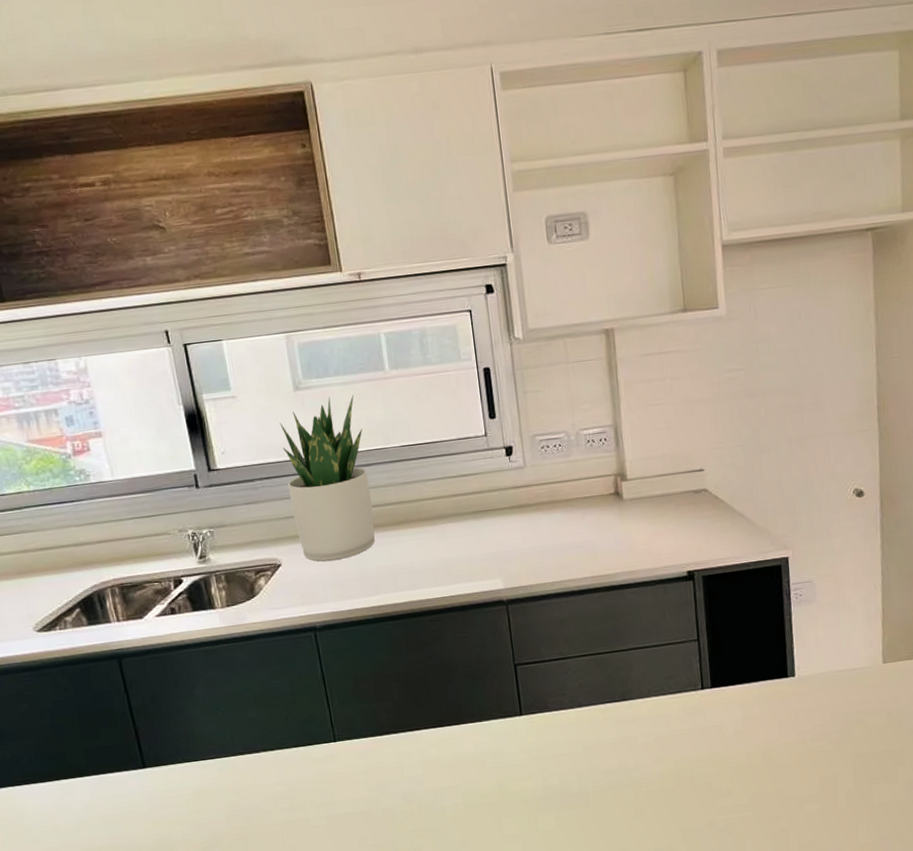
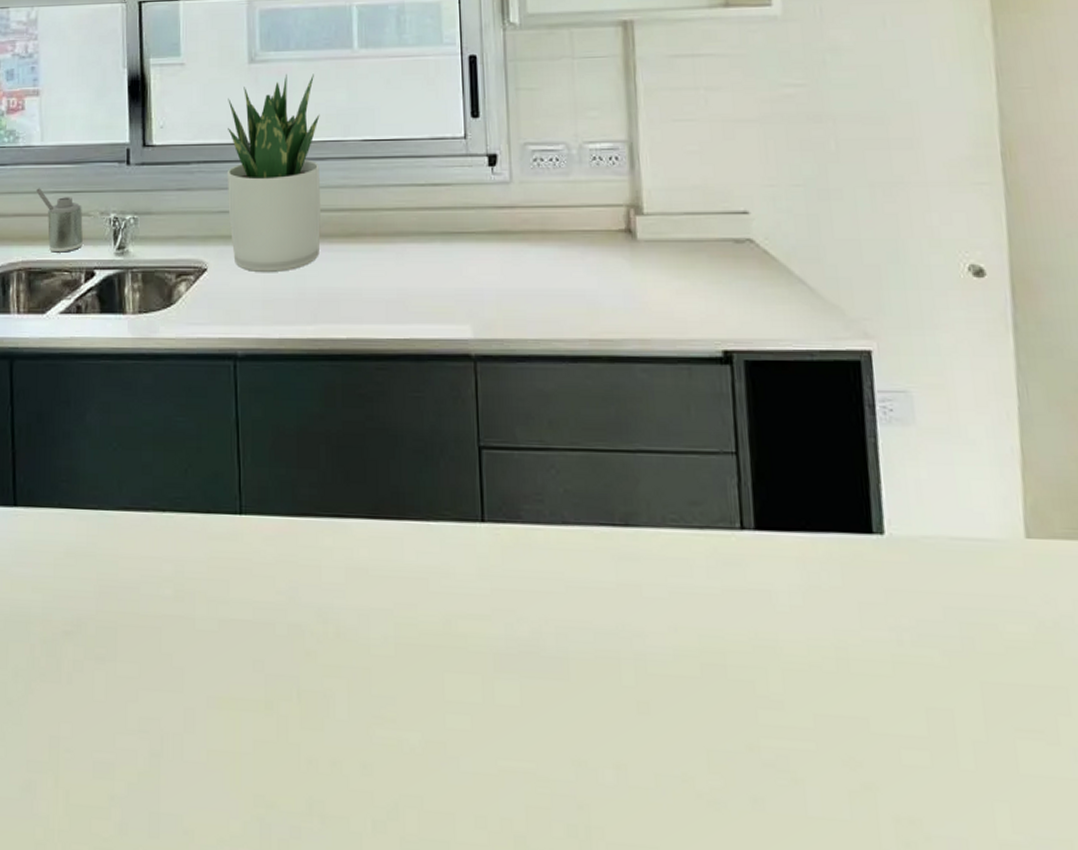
soap dispenser: none [115,516,168,569] -> present [36,188,84,253]

